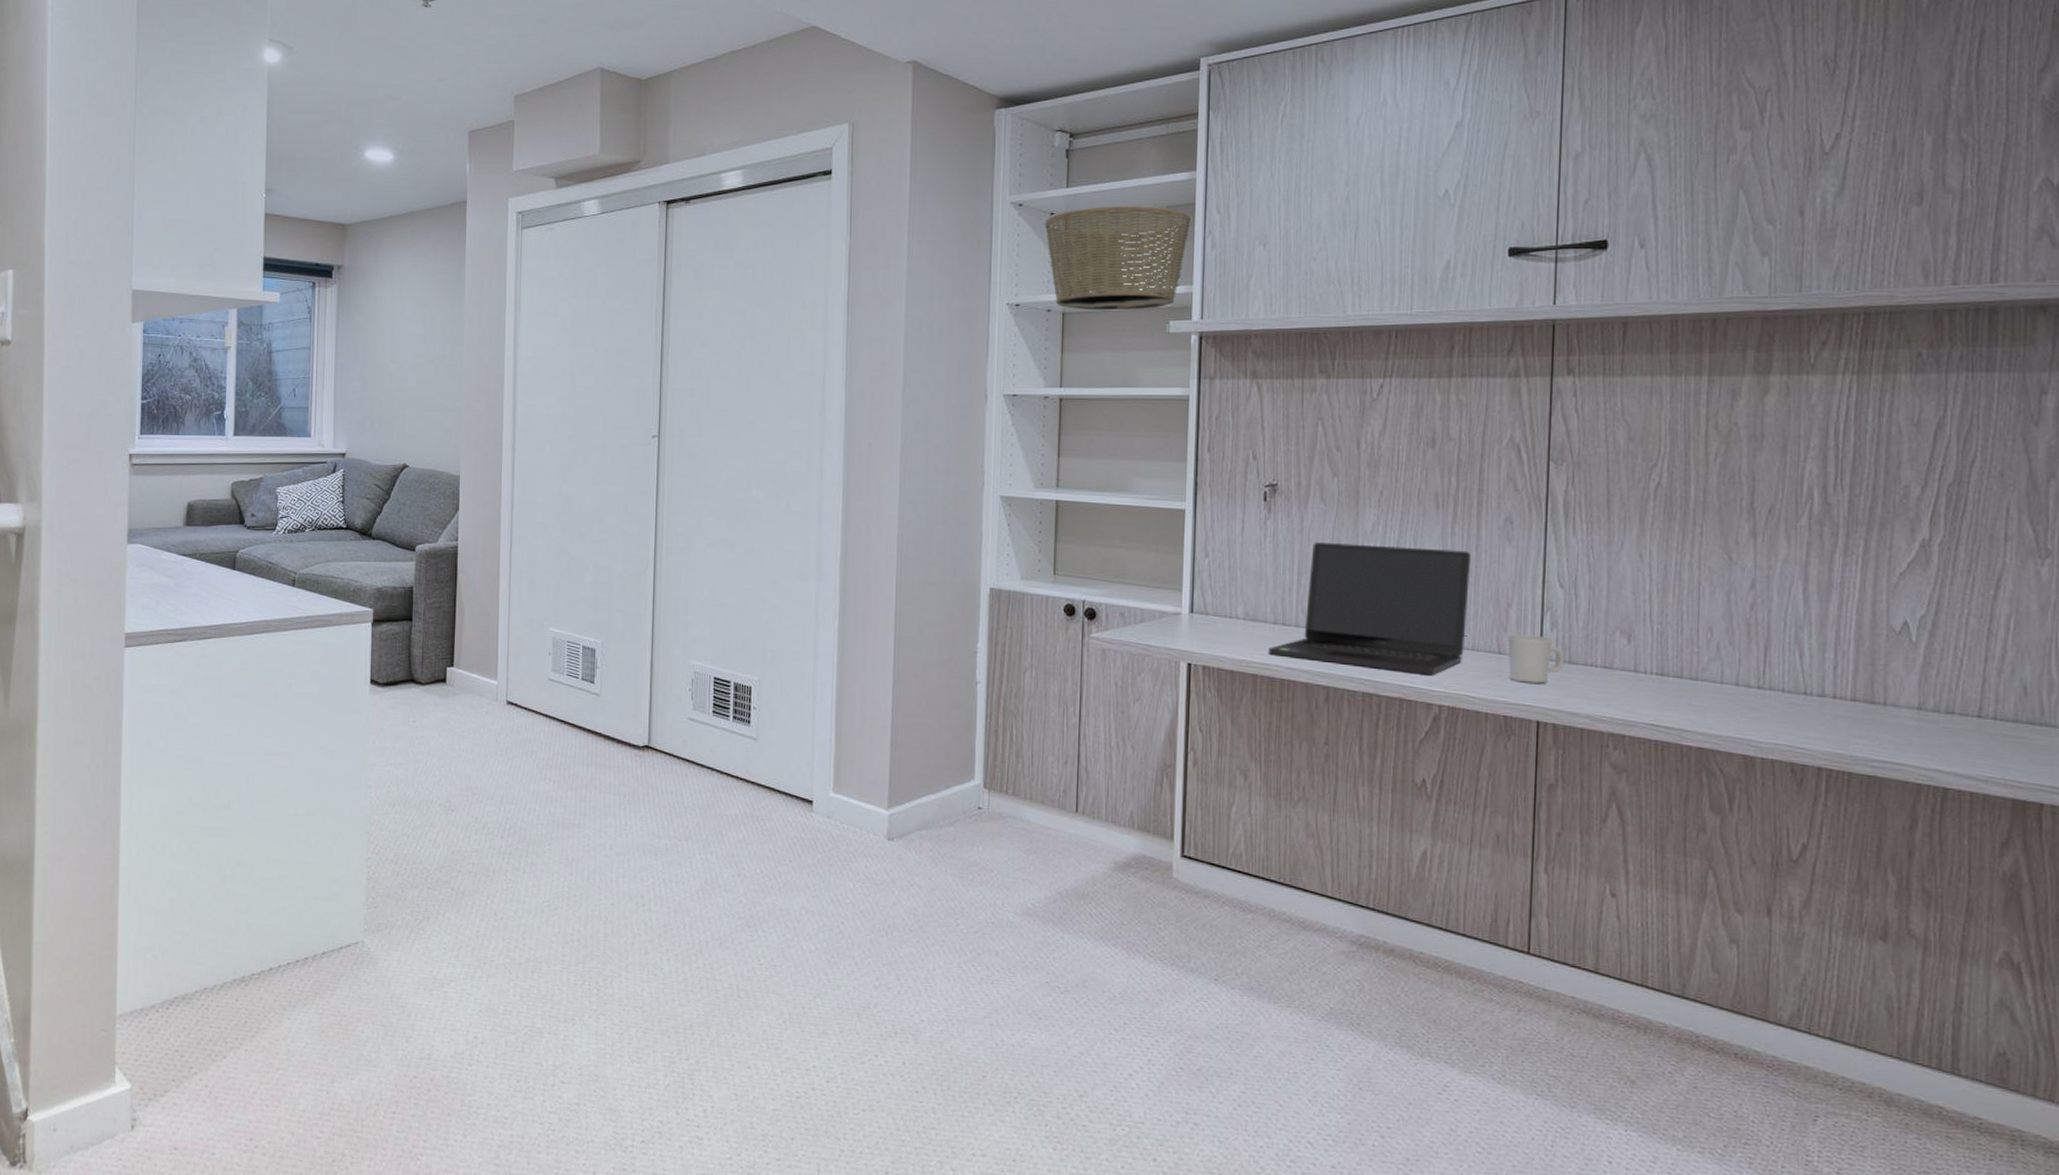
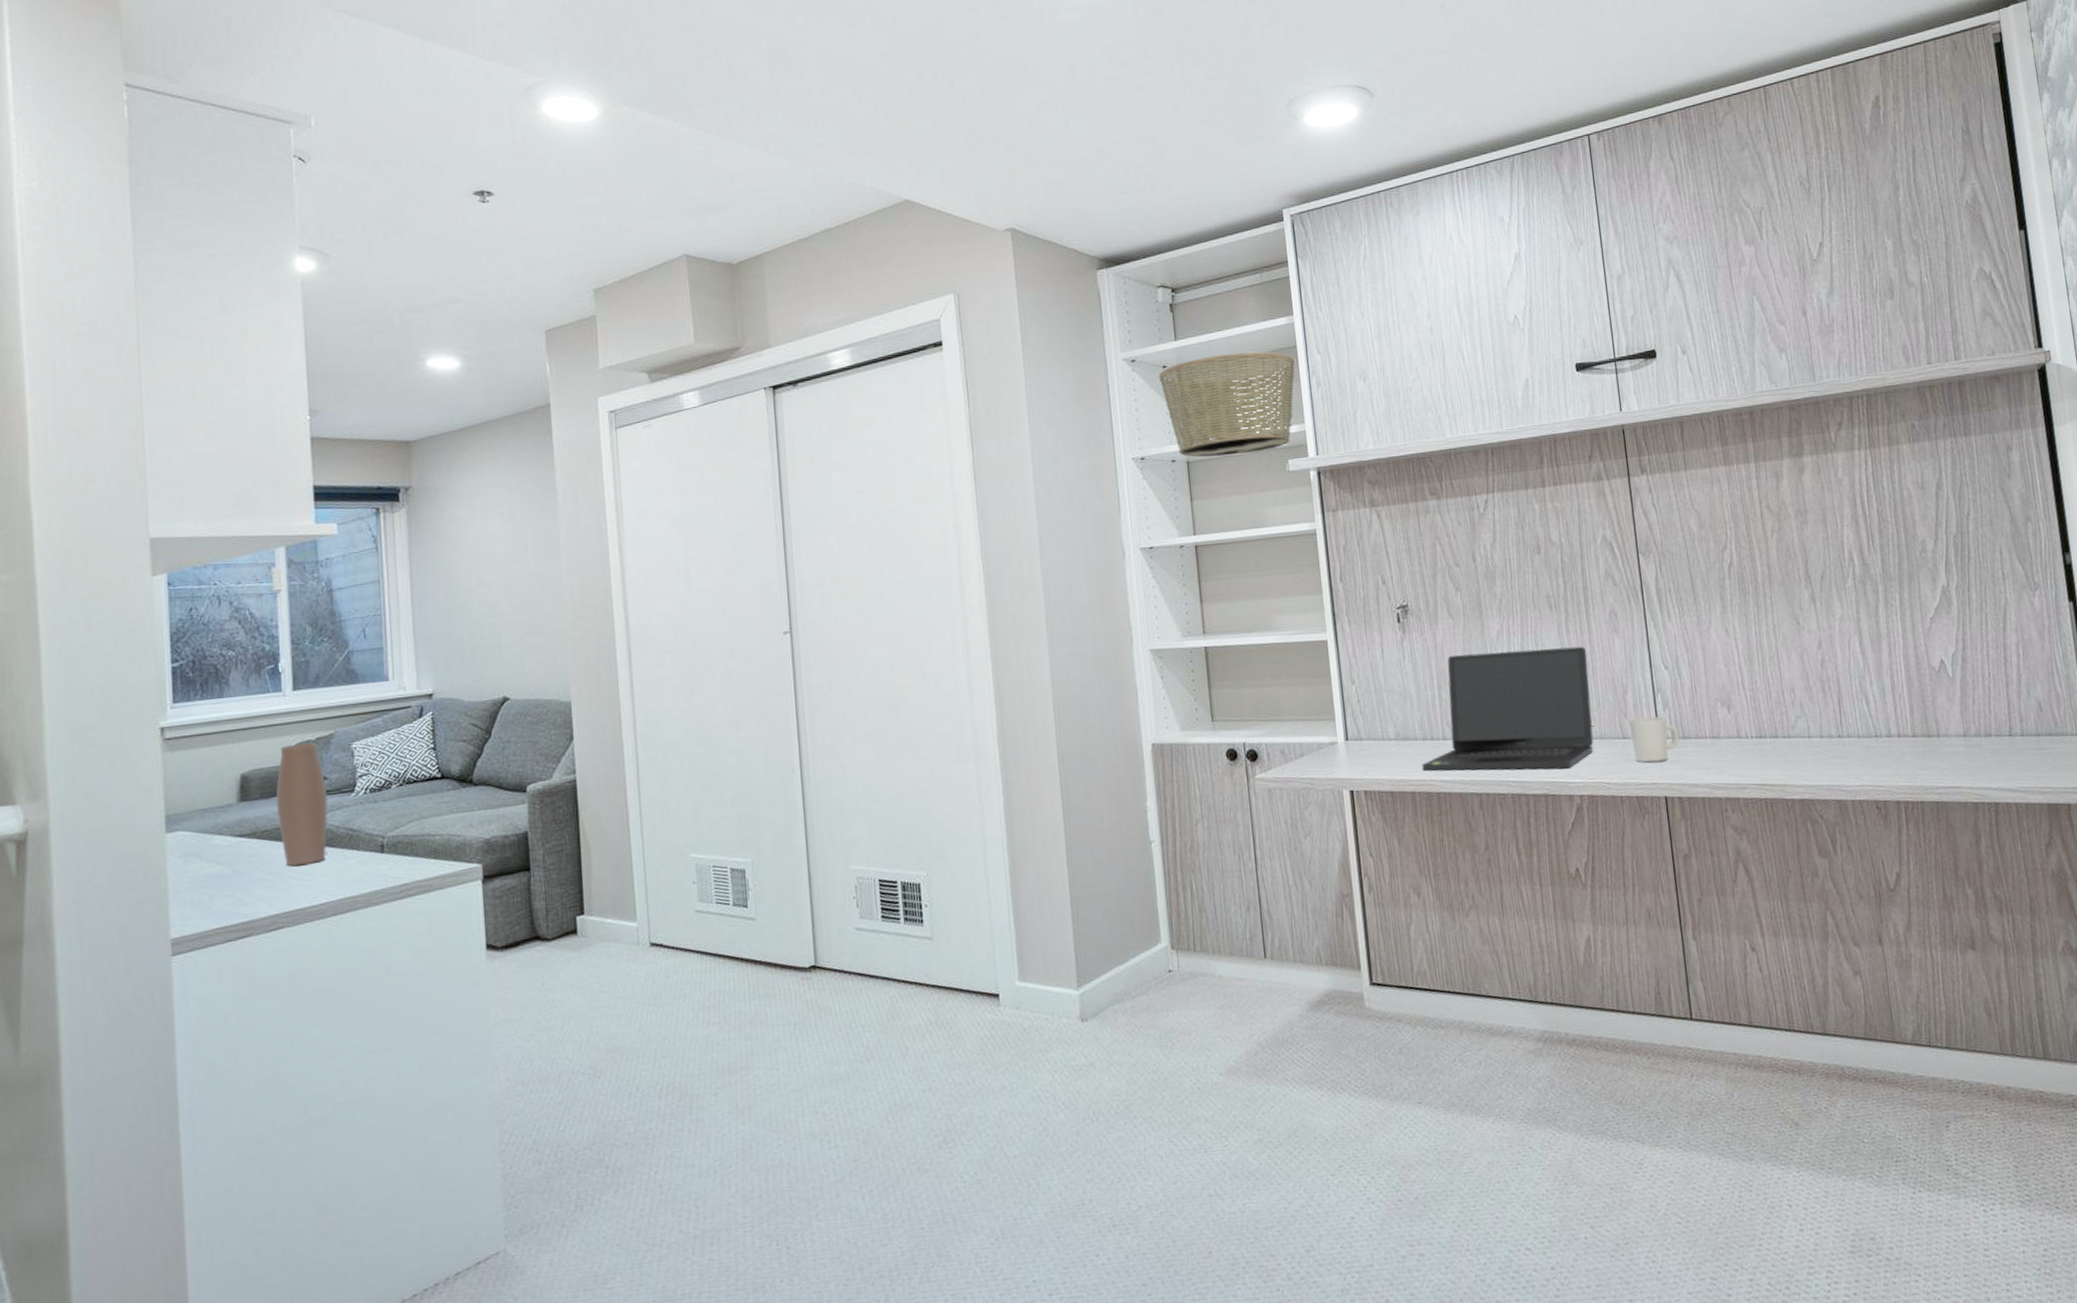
vase: none [214,482,254,588] -> present [276,742,328,867]

